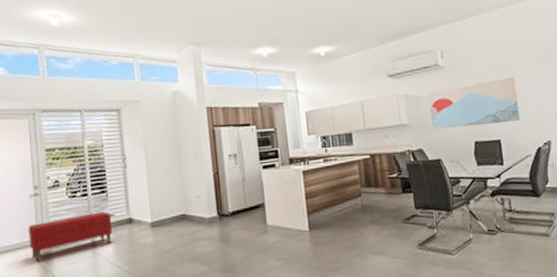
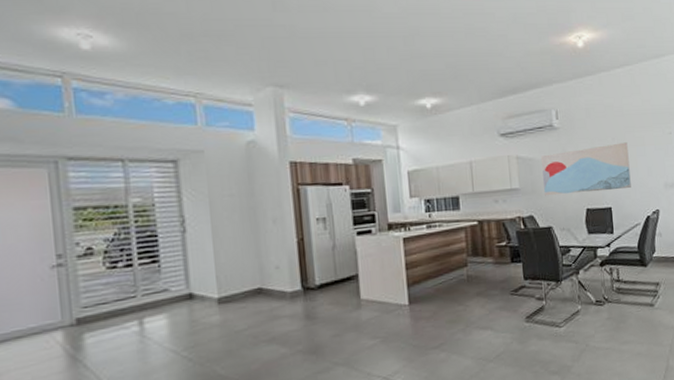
bench: present [28,211,113,262] -> none [48,285,168,350]

